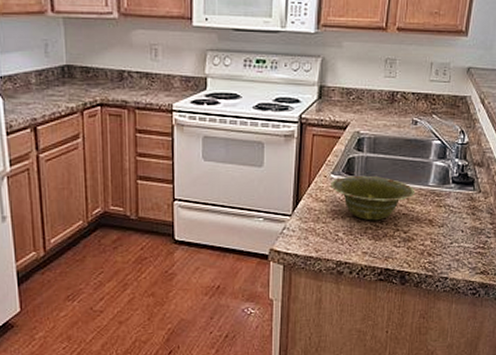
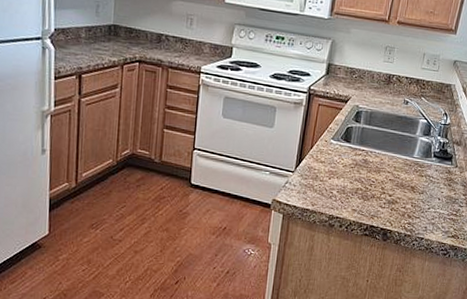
dish: present [331,175,416,221] -> none [330,142,402,184]

